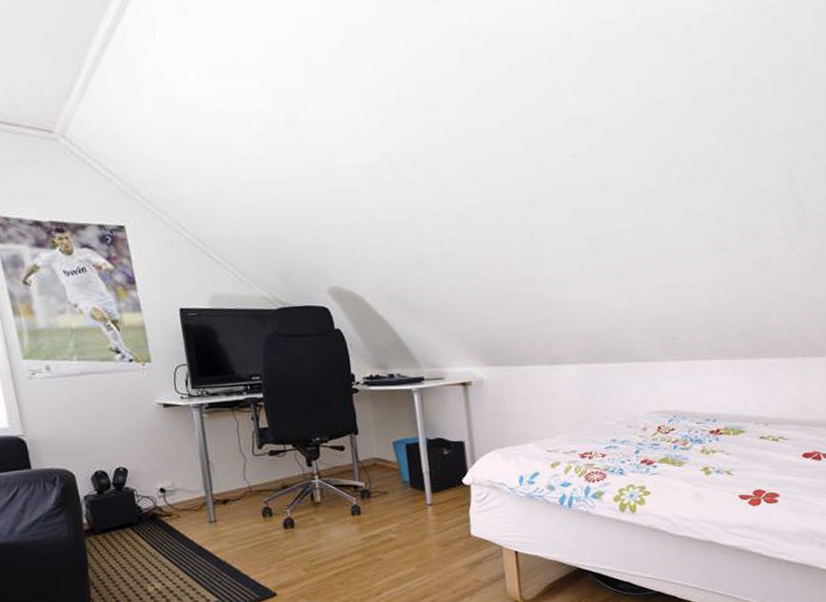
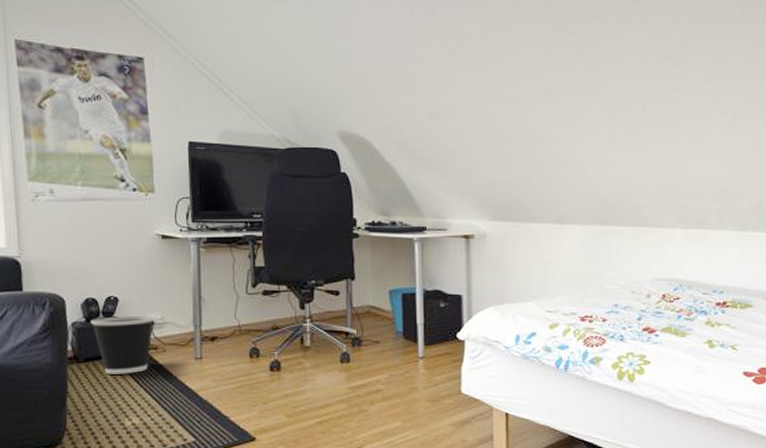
wastebasket: none [102,483,166,544] -> present [90,315,155,374]

